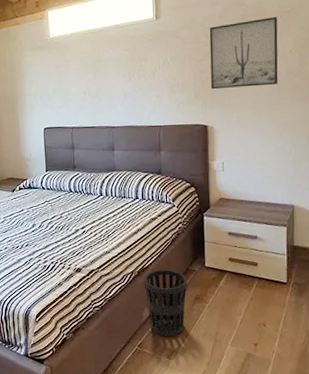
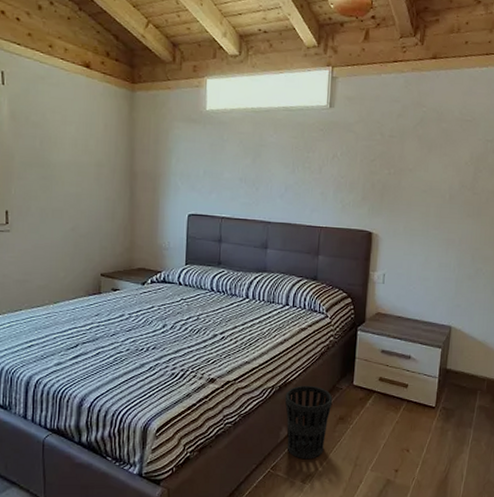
wall art: present [209,16,278,90] -> none [381,124,457,197]

